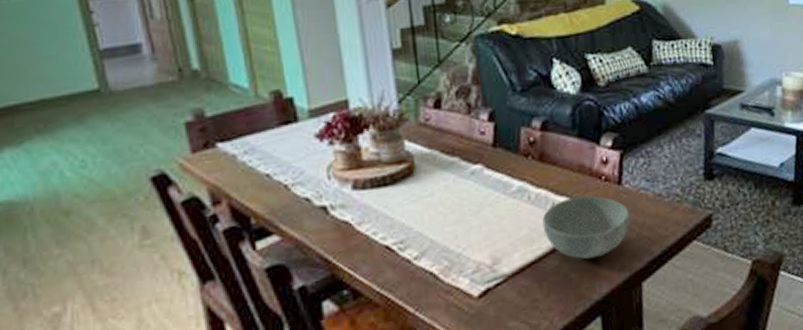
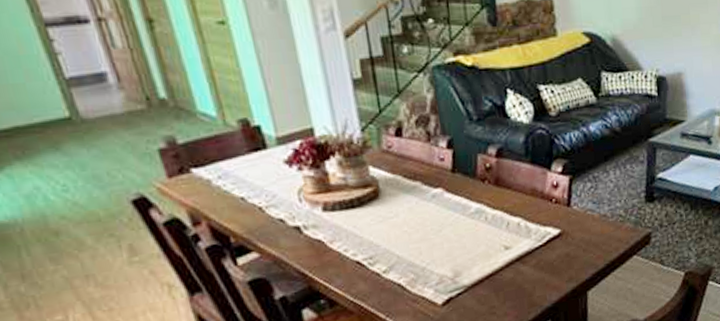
bowl: present [542,195,630,259] -> none [498,216,578,272]

